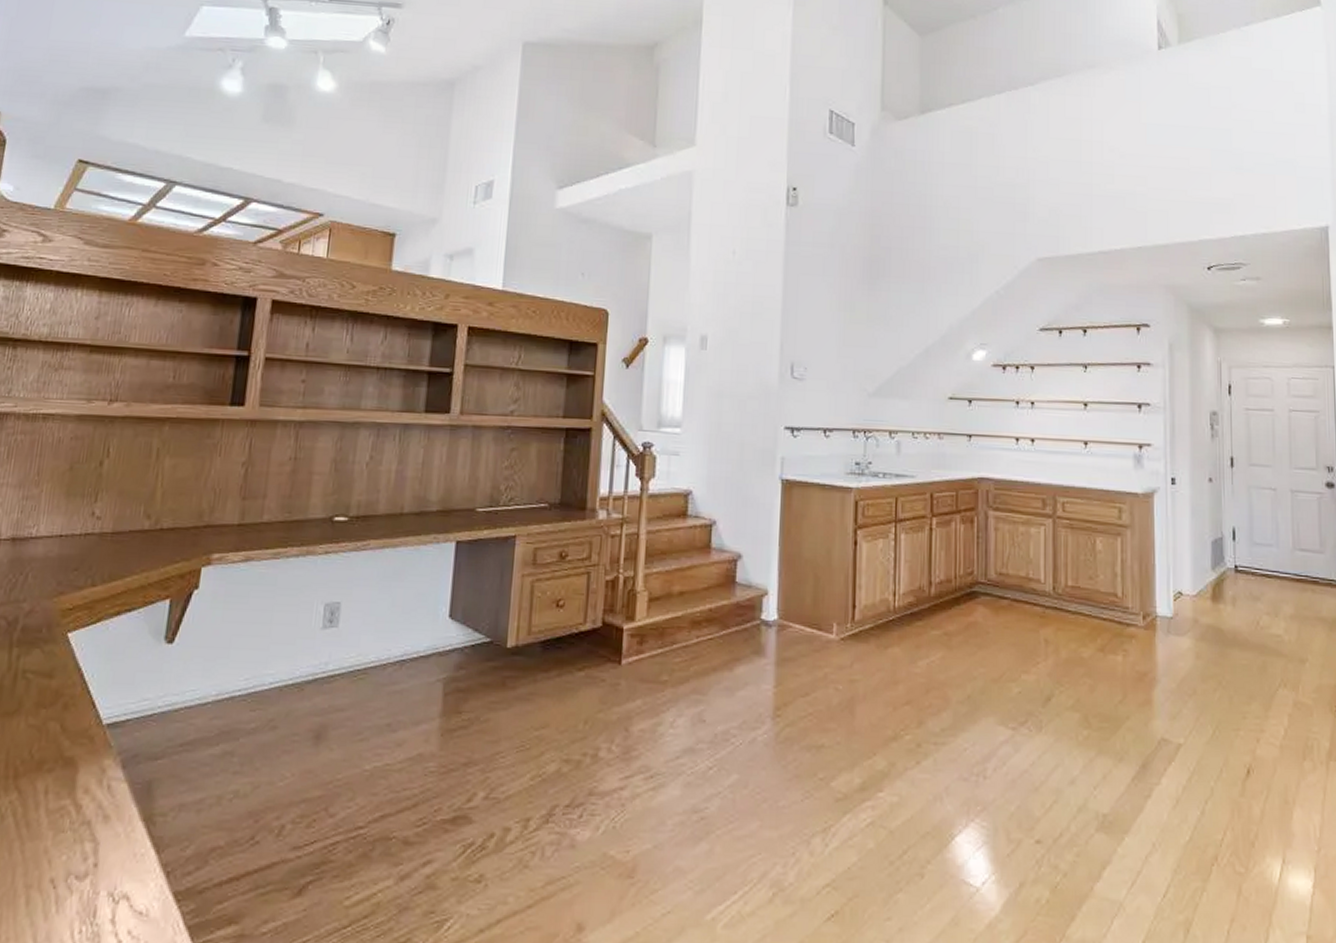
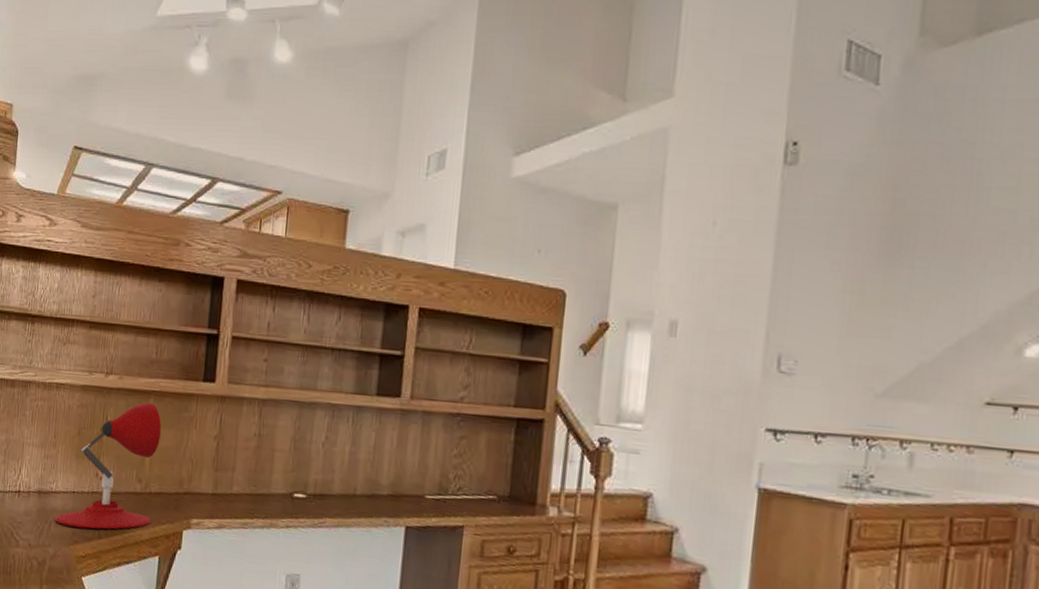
desk lamp: none [33,430,178,576] -> present [55,402,162,530]

